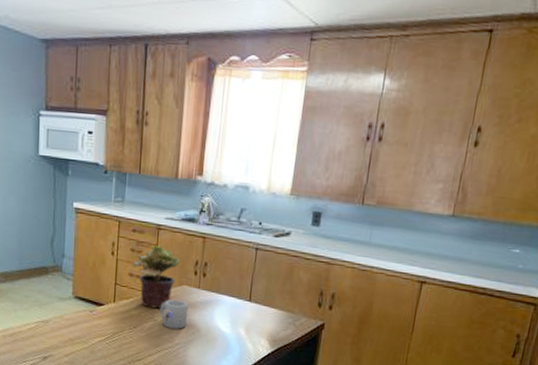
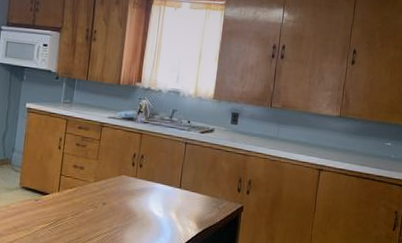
potted plant: present [133,244,180,309] -> none [77,139,120,197]
mug: present [159,299,188,329] -> none [100,187,126,215]

